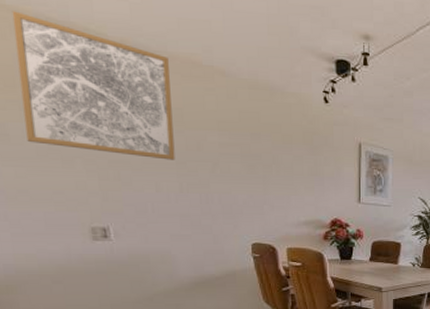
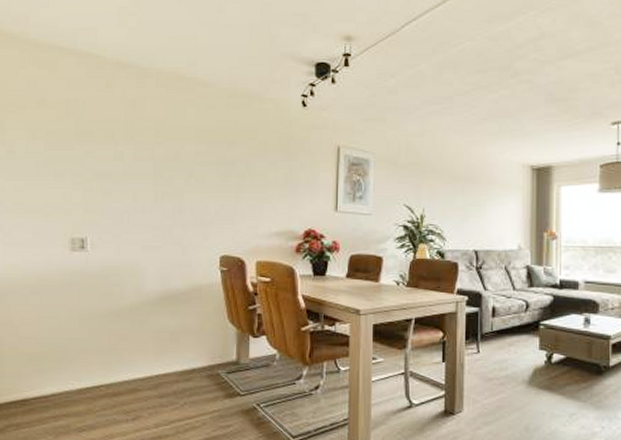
wall art: present [12,11,175,160] -> none [29,44,156,170]

